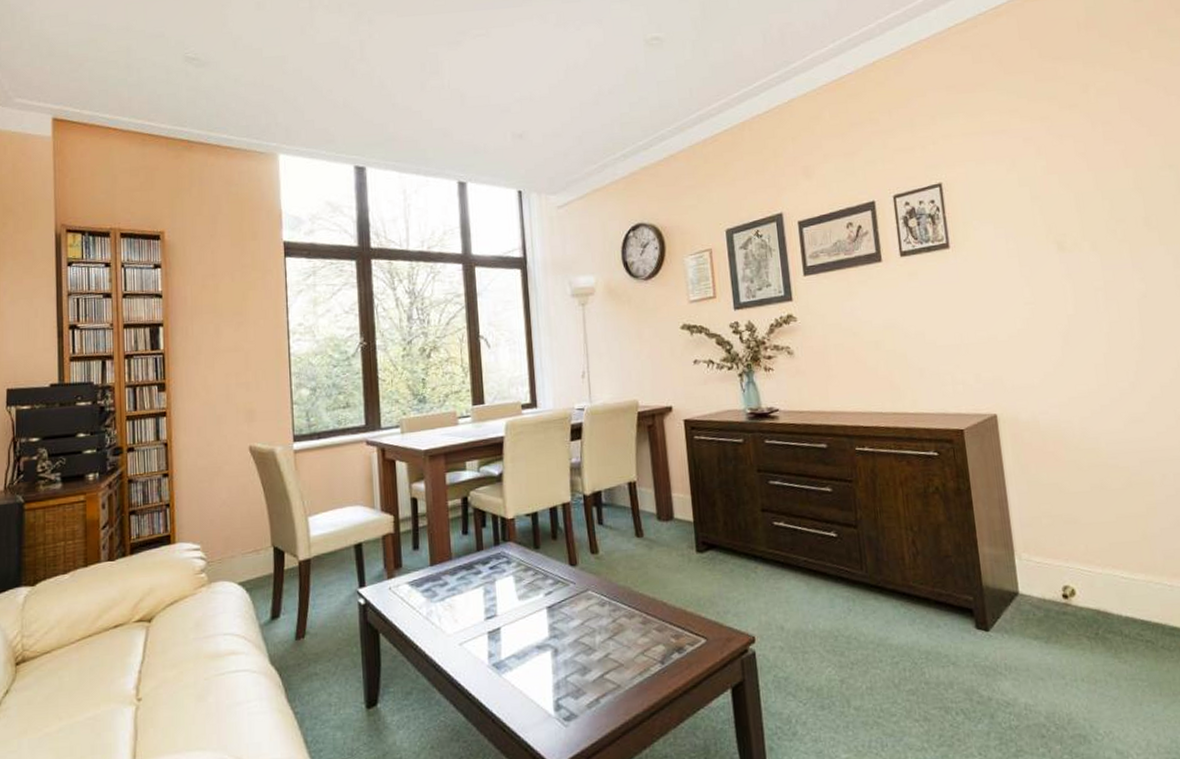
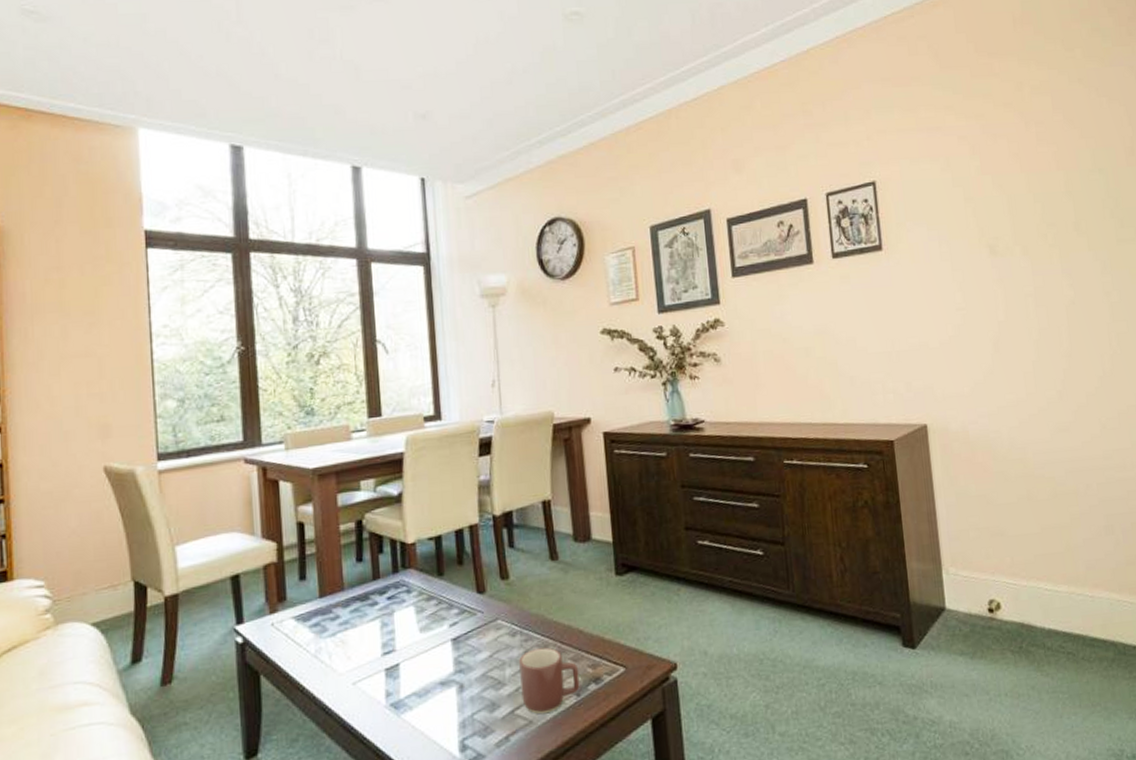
mug: none [608,617,664,680] -> present [519,647,580,715]

